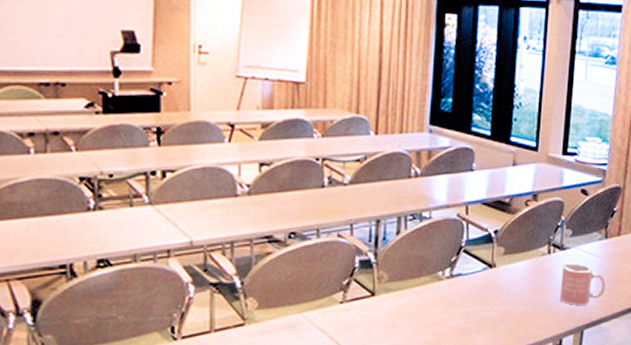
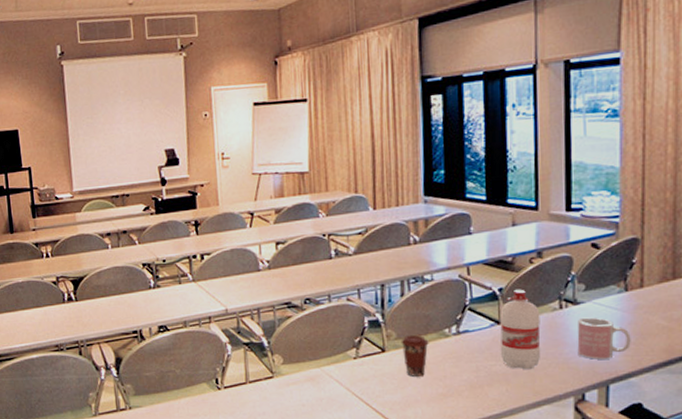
coffee cup: none [392,277,421,323] -> present [401,334,429,377]
water bottle: none [490,232,530,316] -> present [500,289,541,370]

